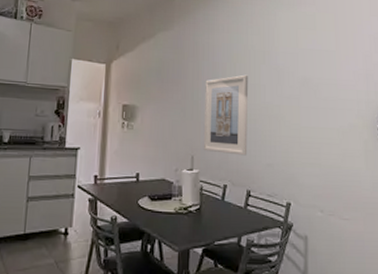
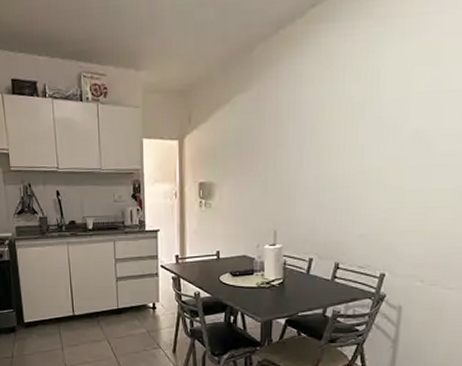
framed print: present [203,74,249,156] -> none [287,134,343,227]

